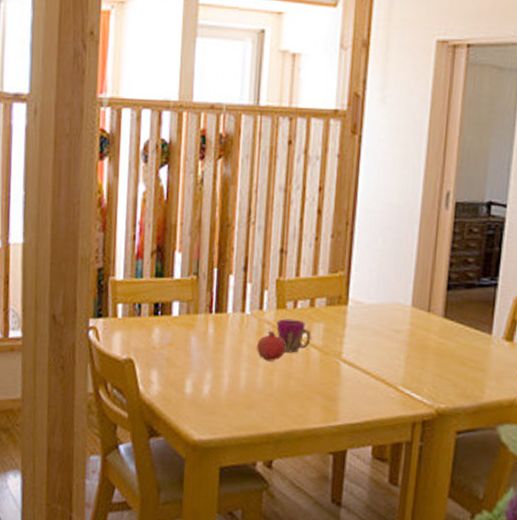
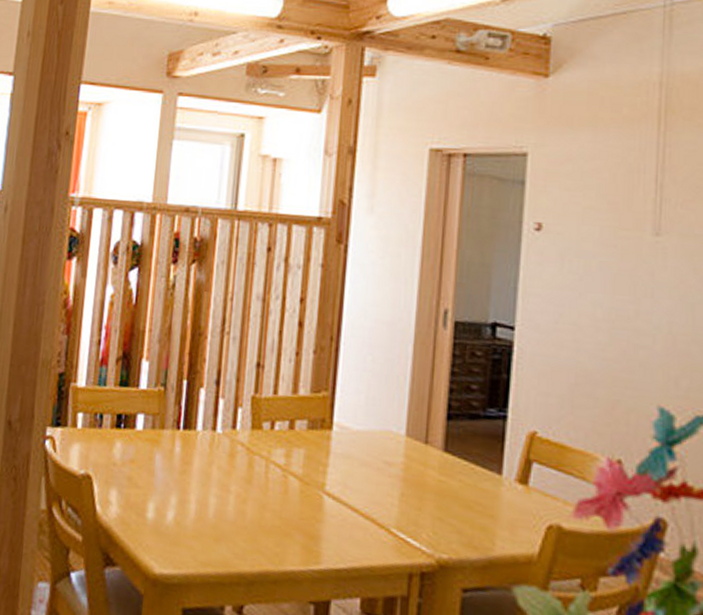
fruit: present [257,330,286,361] -> none [228,452,261,489]
cup: present [276,318,311,353] -> none [251,440,290,481]

